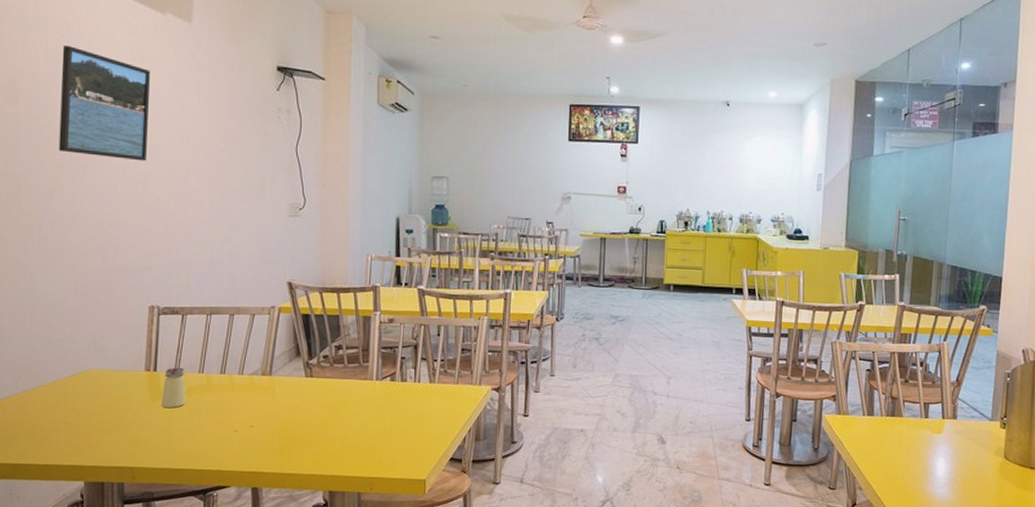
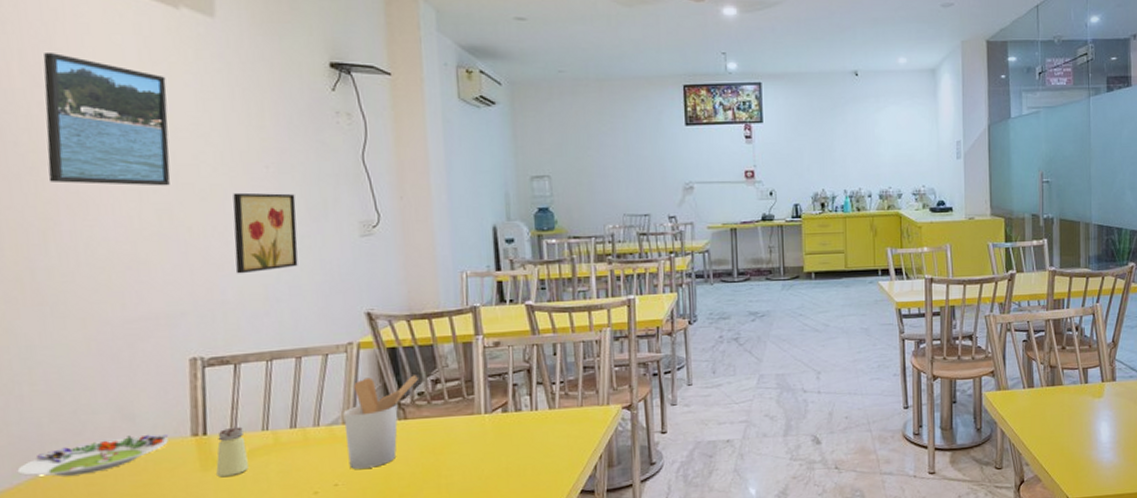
salad plate: none [16,364,127,392] -> present [17,434,168,477]
wall art: none [189,171,241,240] -> present [233,192,298,274]
utensil holder: none [262,338,326,415] -> present [343,375,419,469]

